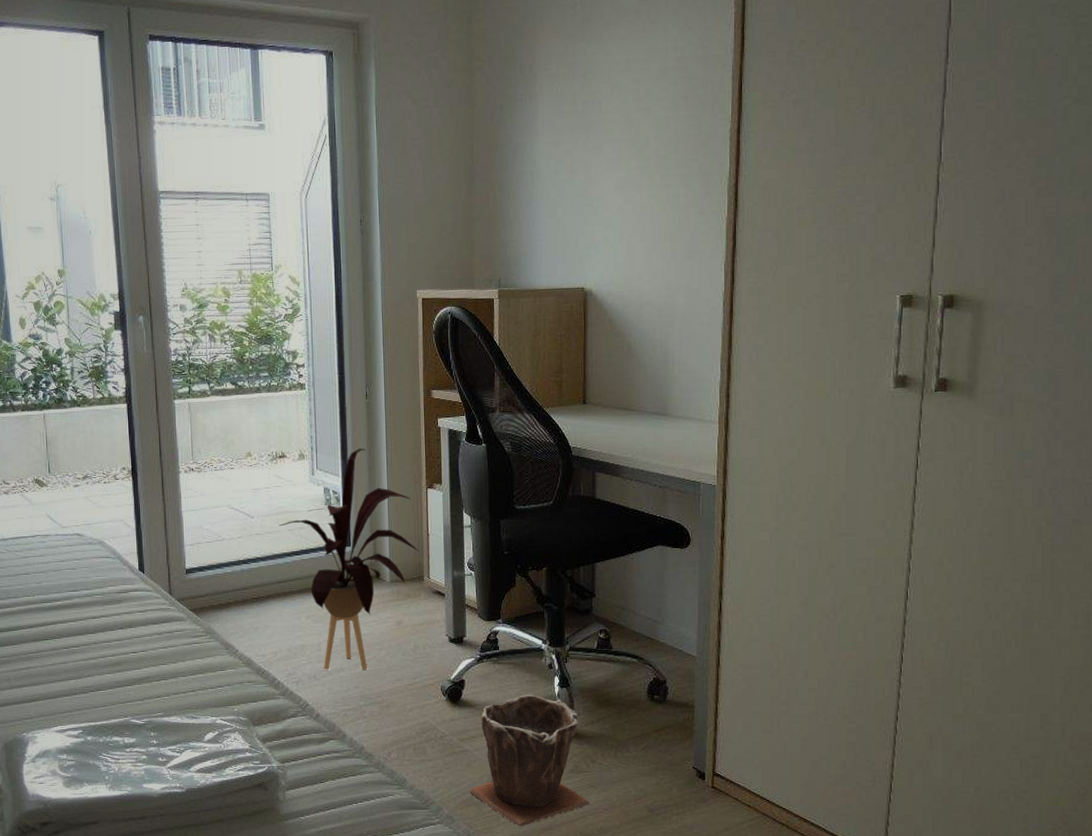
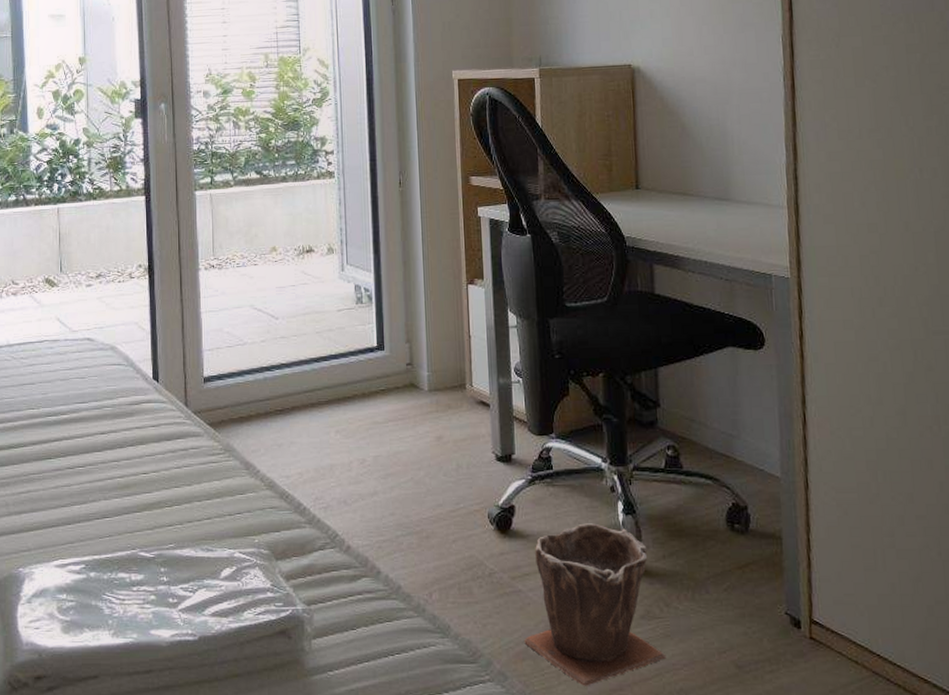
house plant: present [278,449,419,670] -> none [305,241,460,494]

